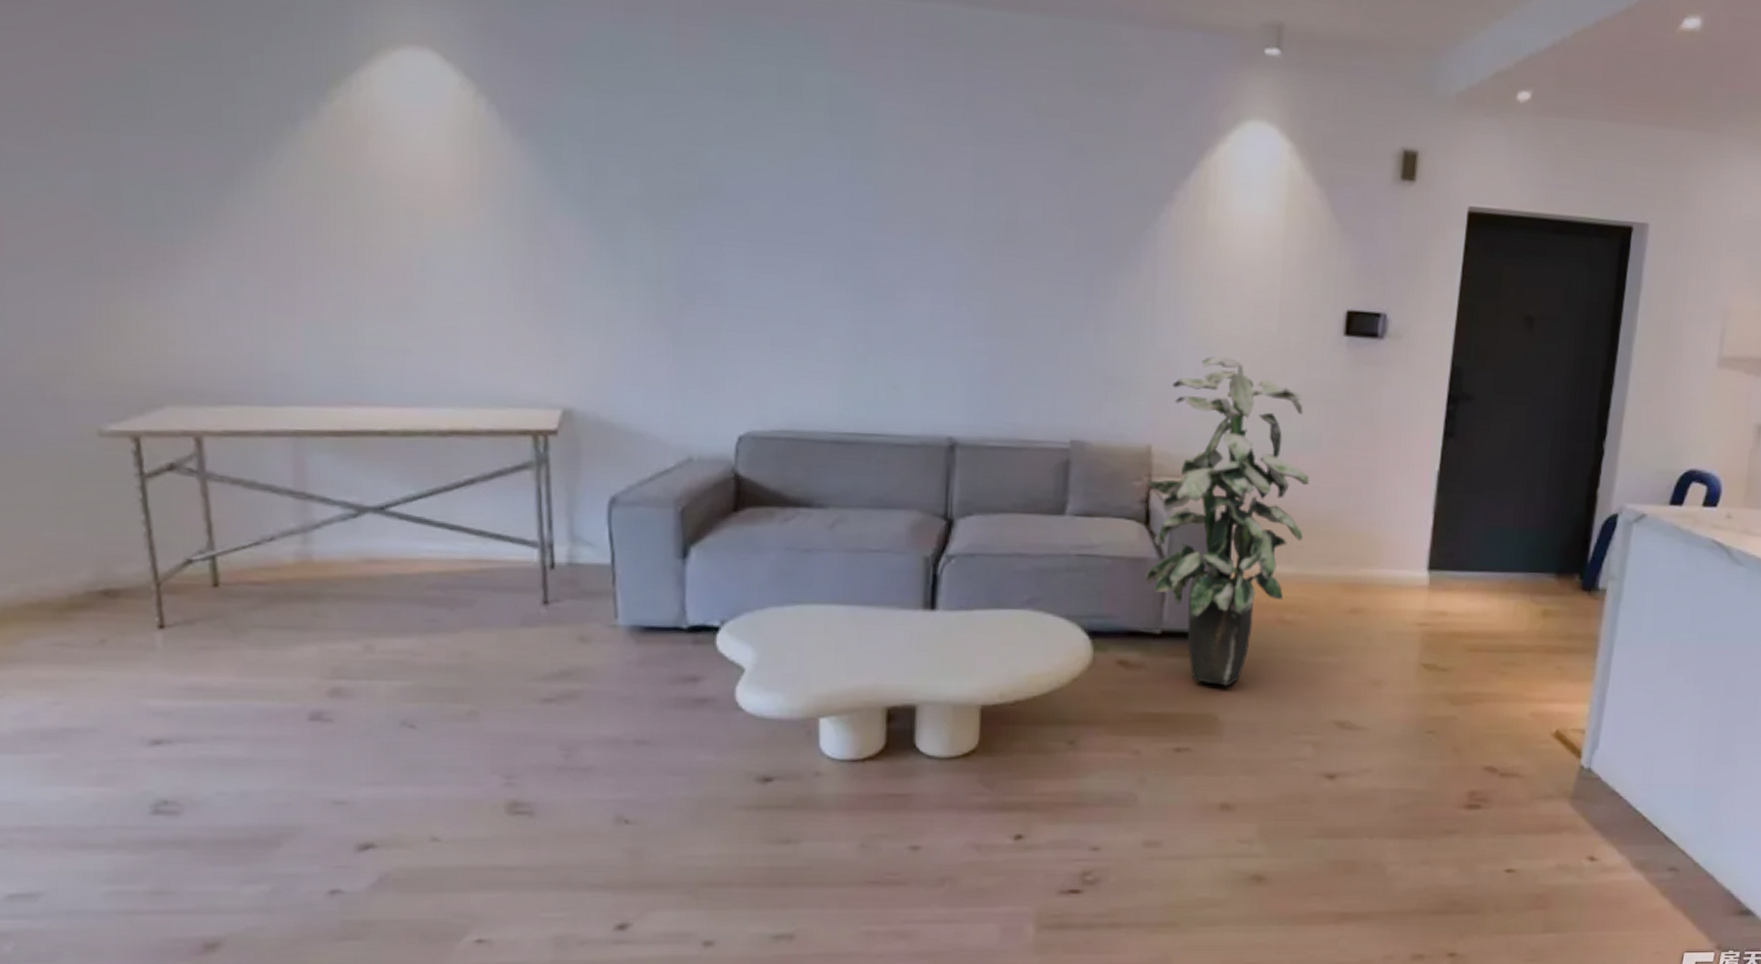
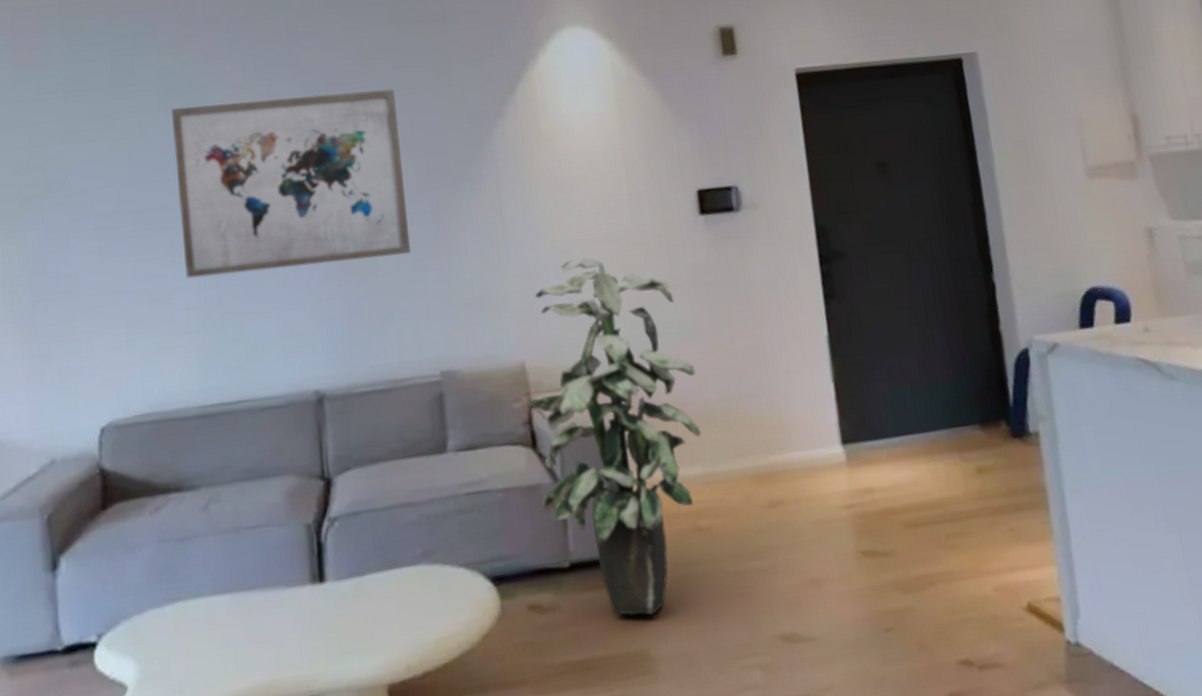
wall art: none [834,131,1067,323] -> present [172,89,412,279]

